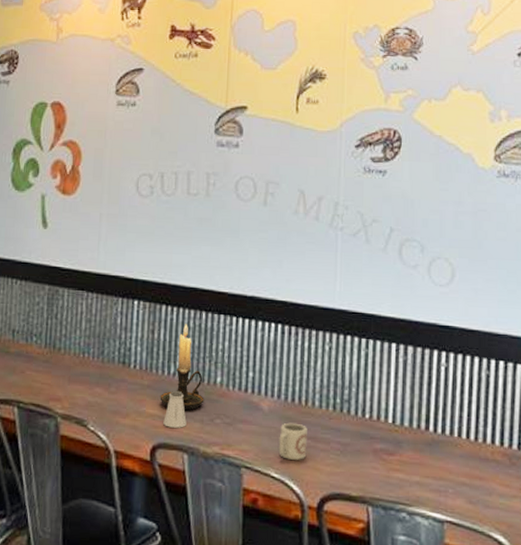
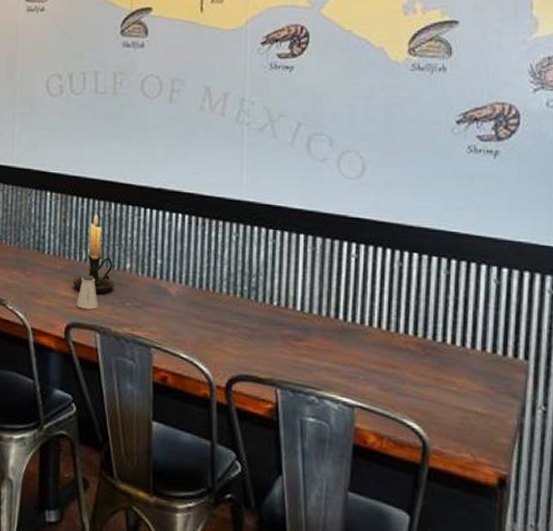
cup: present [278,422,307,460] -> none [187,307,215,343]

